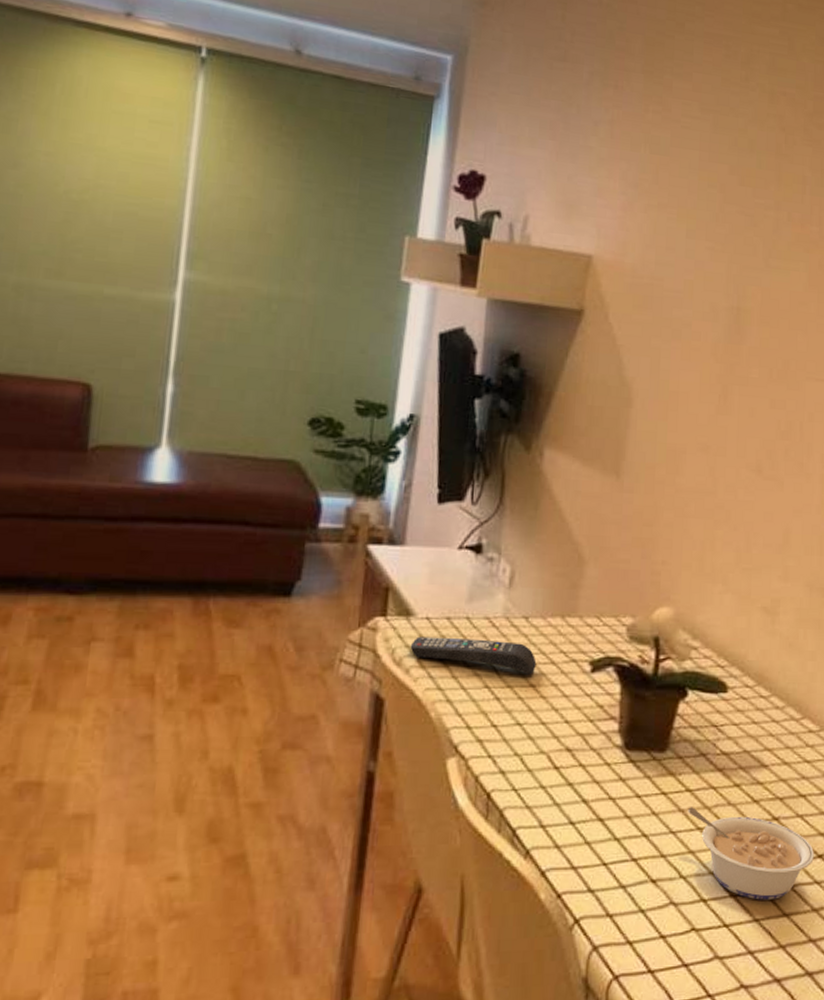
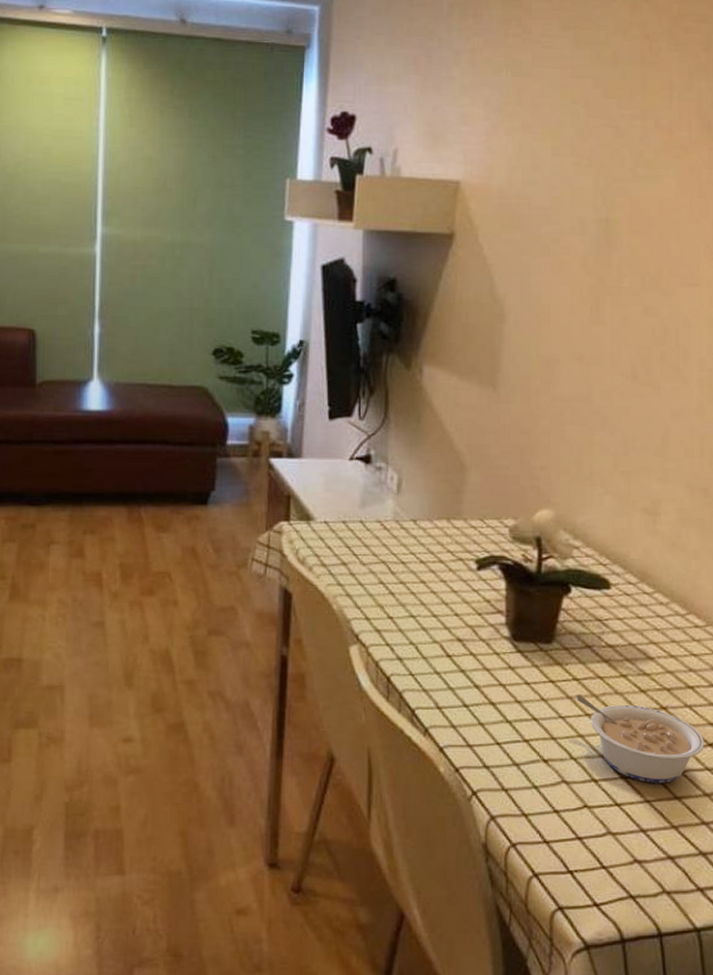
remote control: present [410,636,537,675] -> none [311,538,426,572]

